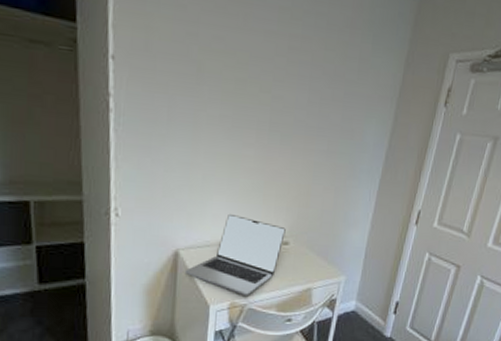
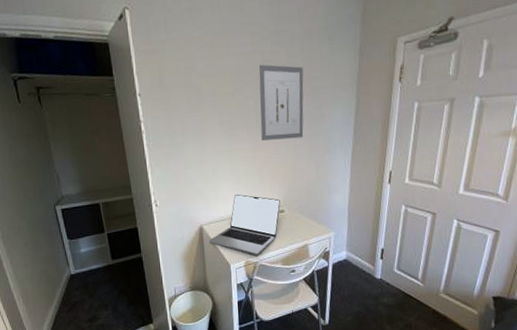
wall art: none [273,51,338,154] -> present [259,64,304,141]

